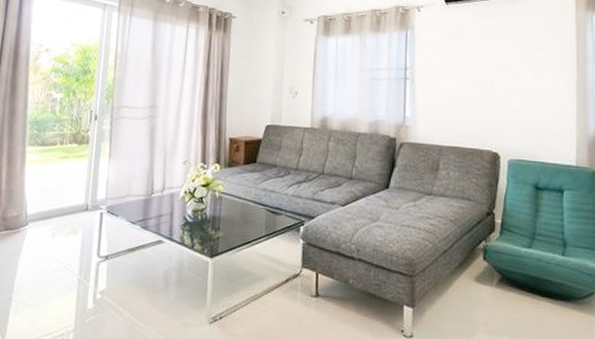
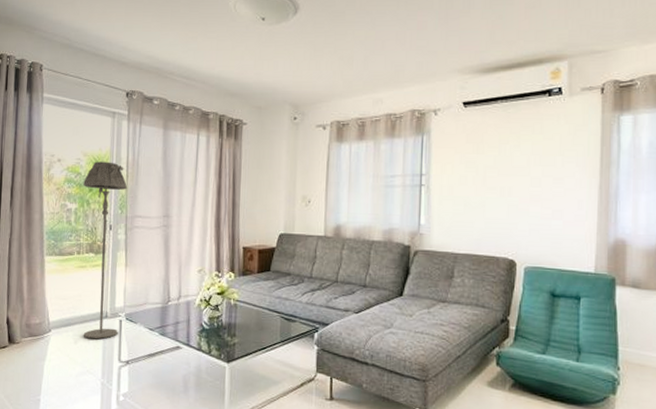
floor lamp: none [61,52,115,233] -> present [83,161,128,340]

